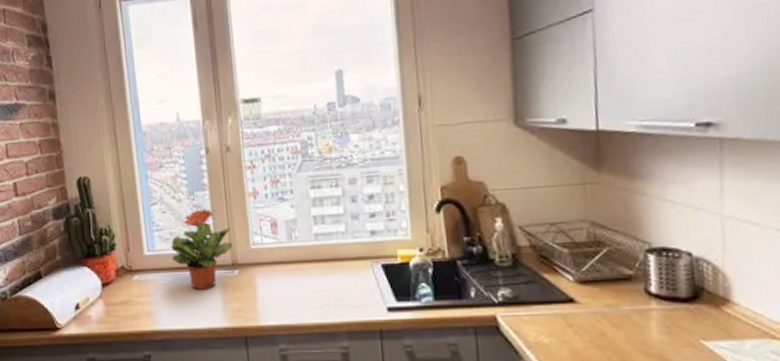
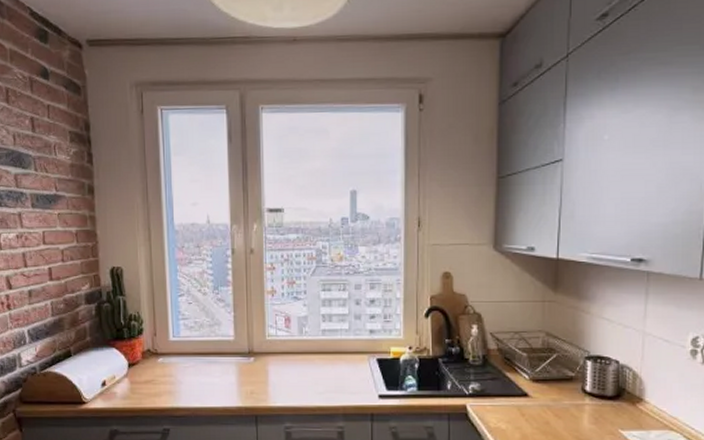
potted plant: present [169,209,233,290] -> none [193,302,251,373]

